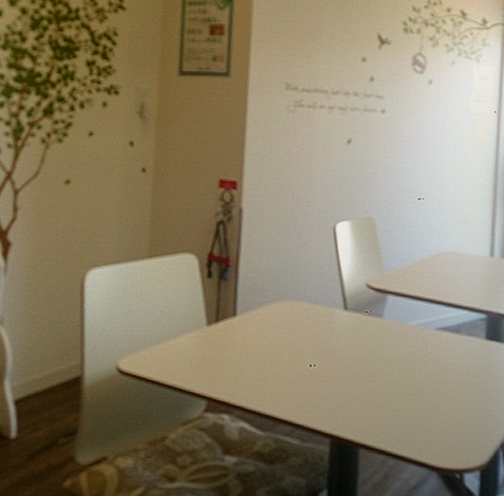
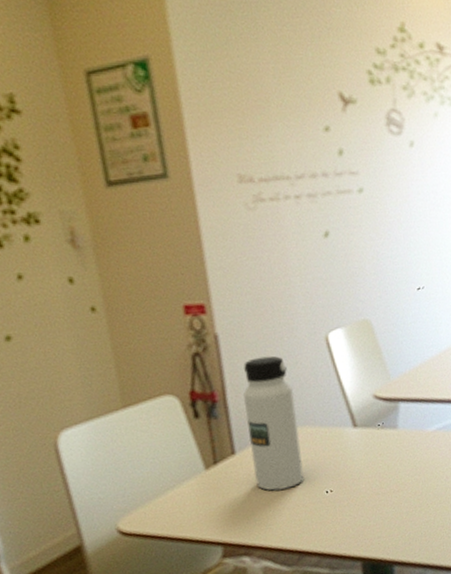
water bottle: none [249,234,297,356] -> present [243,355,304,491]

